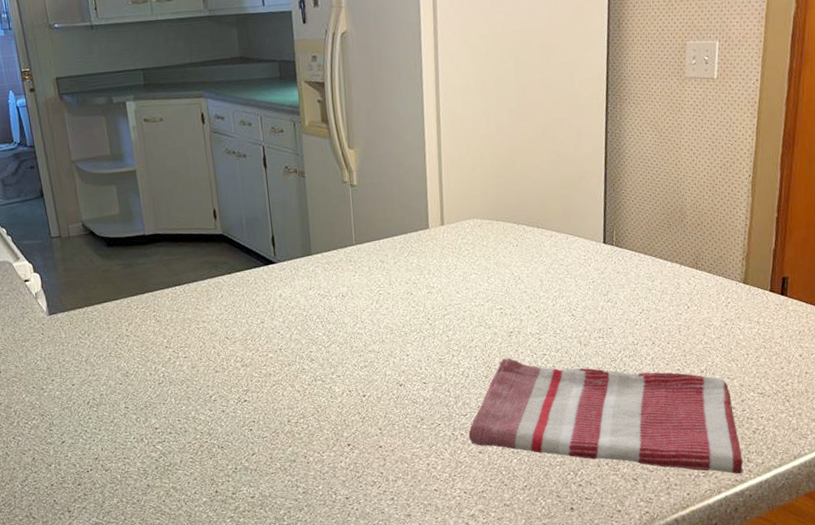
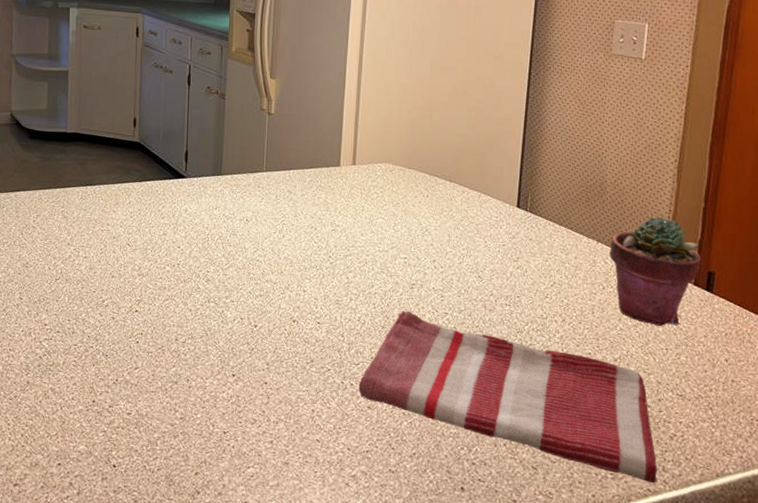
potted succulent: none [691,232,776,335] -> present [608,216,702,326]

